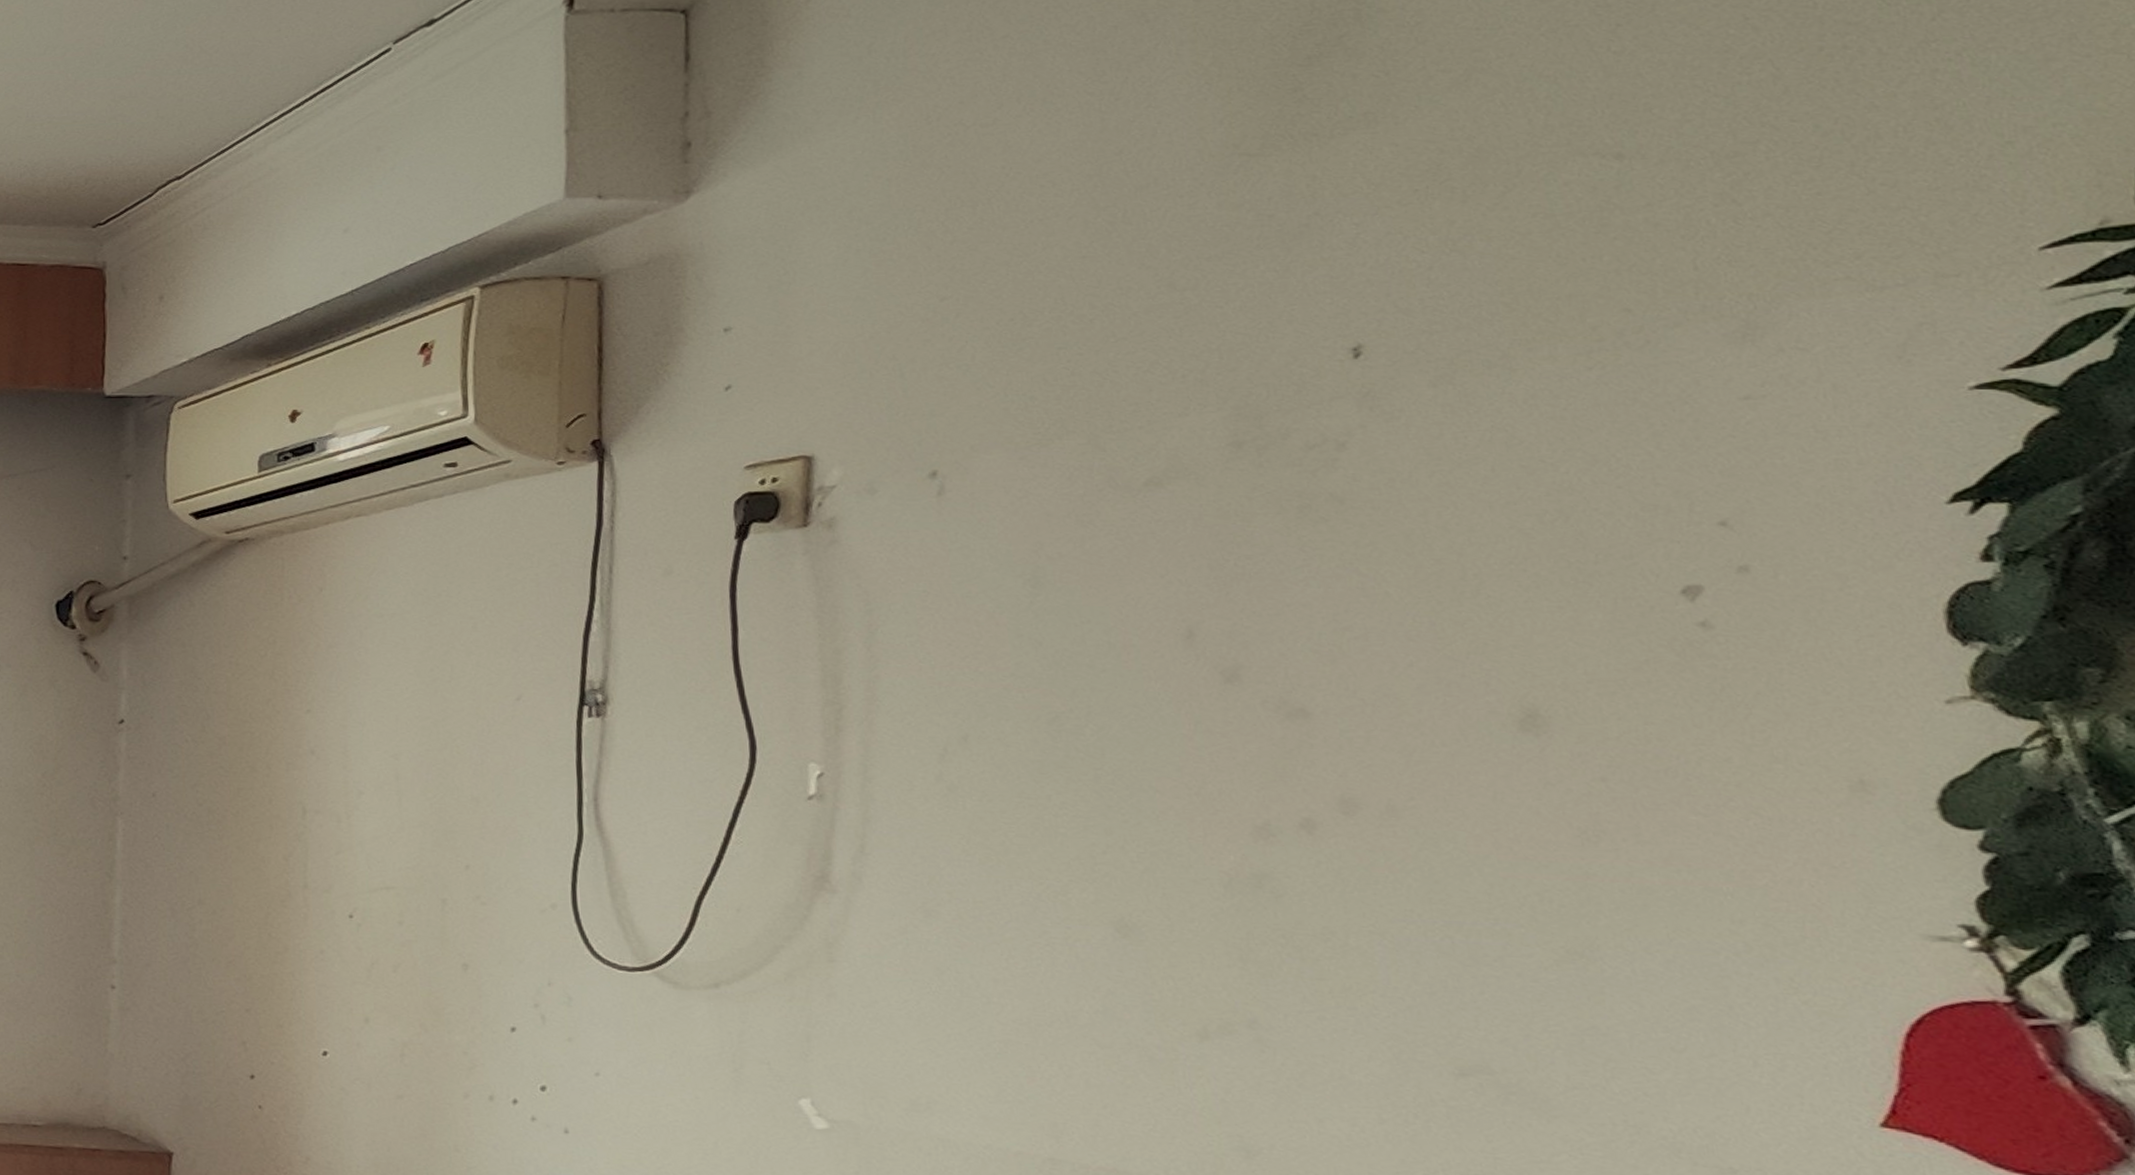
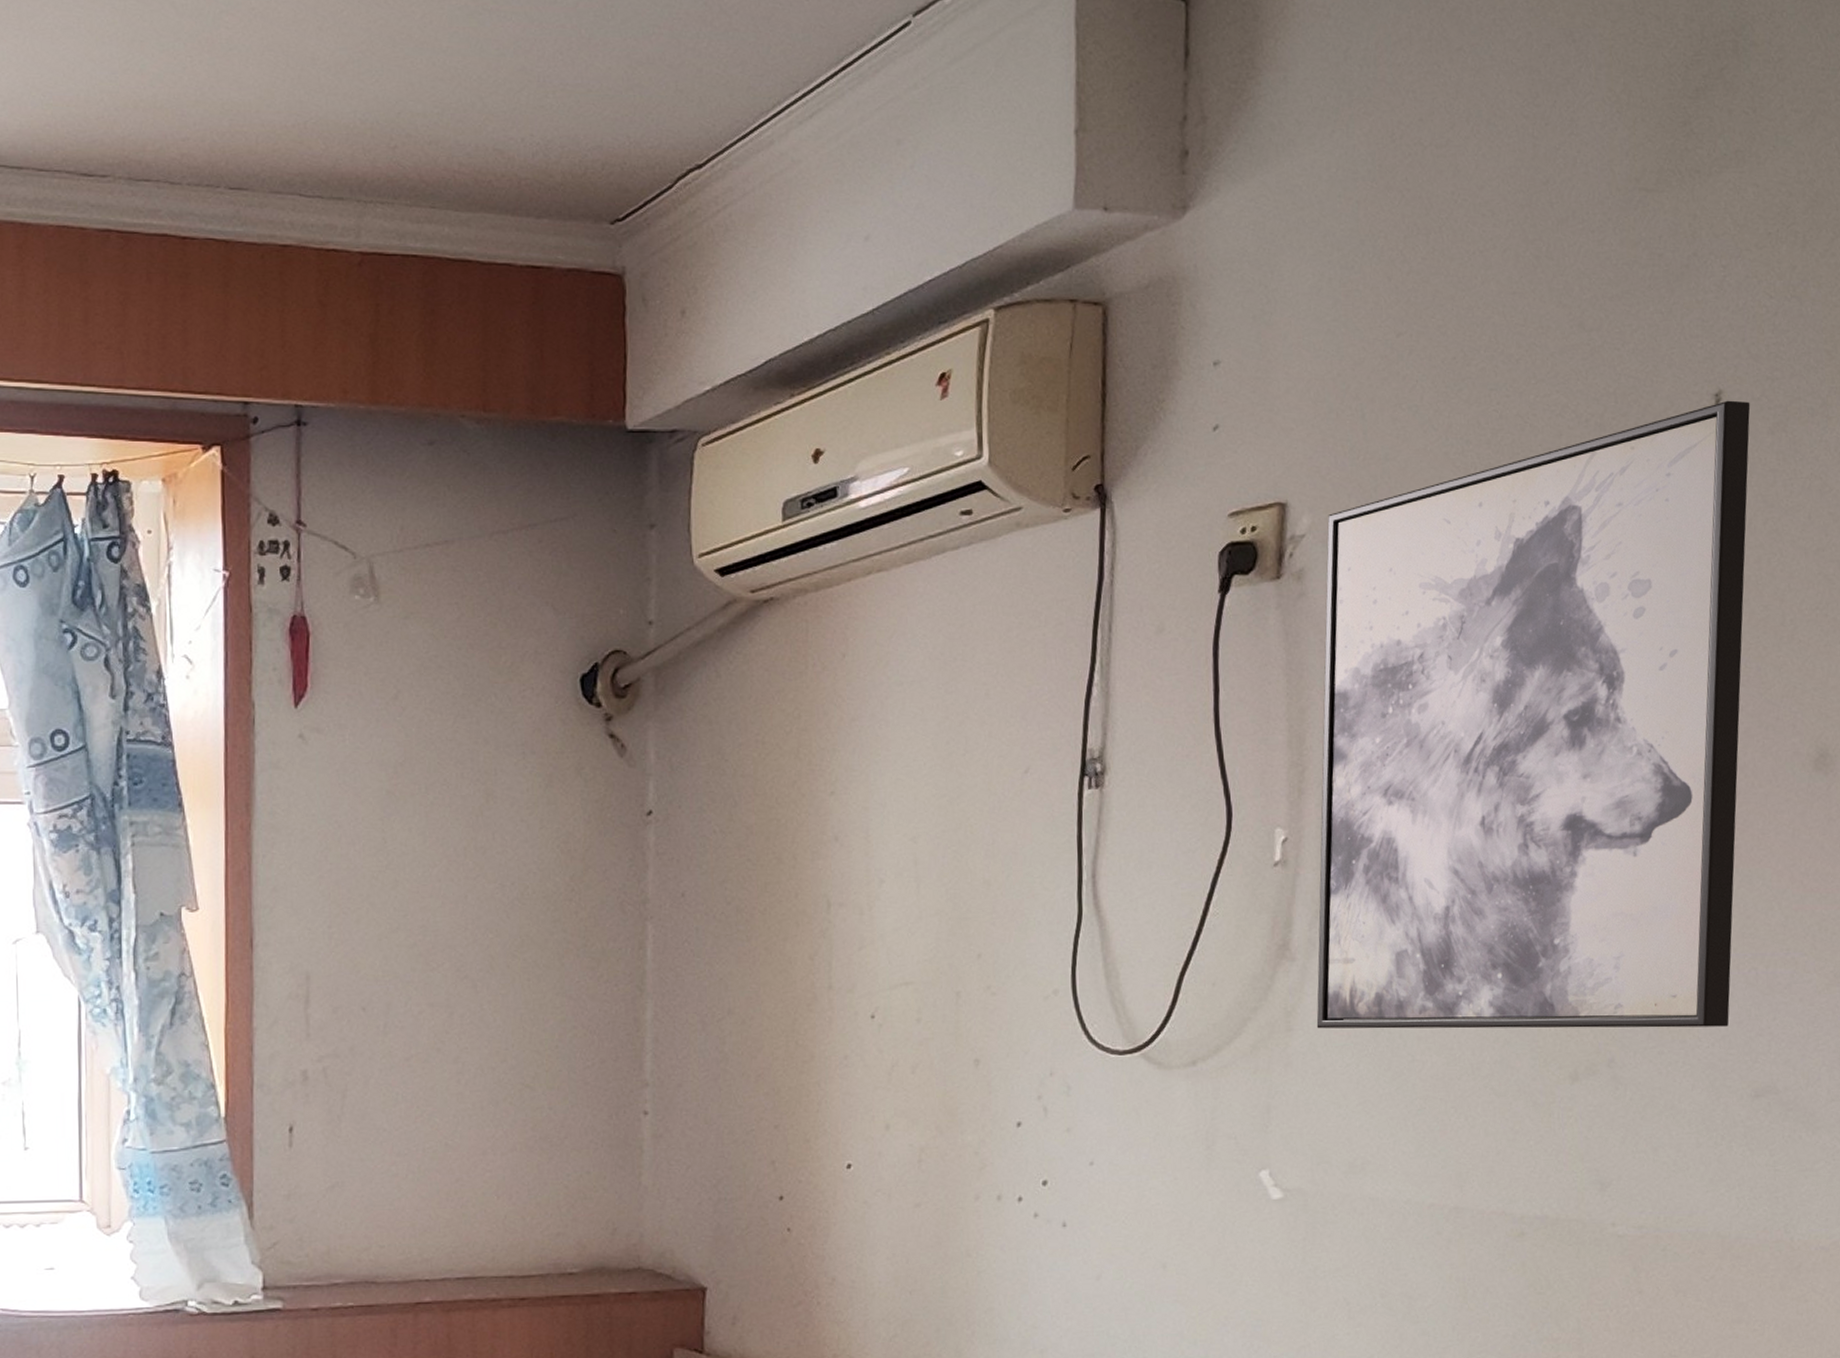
wall art: none [862,354,1417,997] -> present [1316,400,1751,1029]

